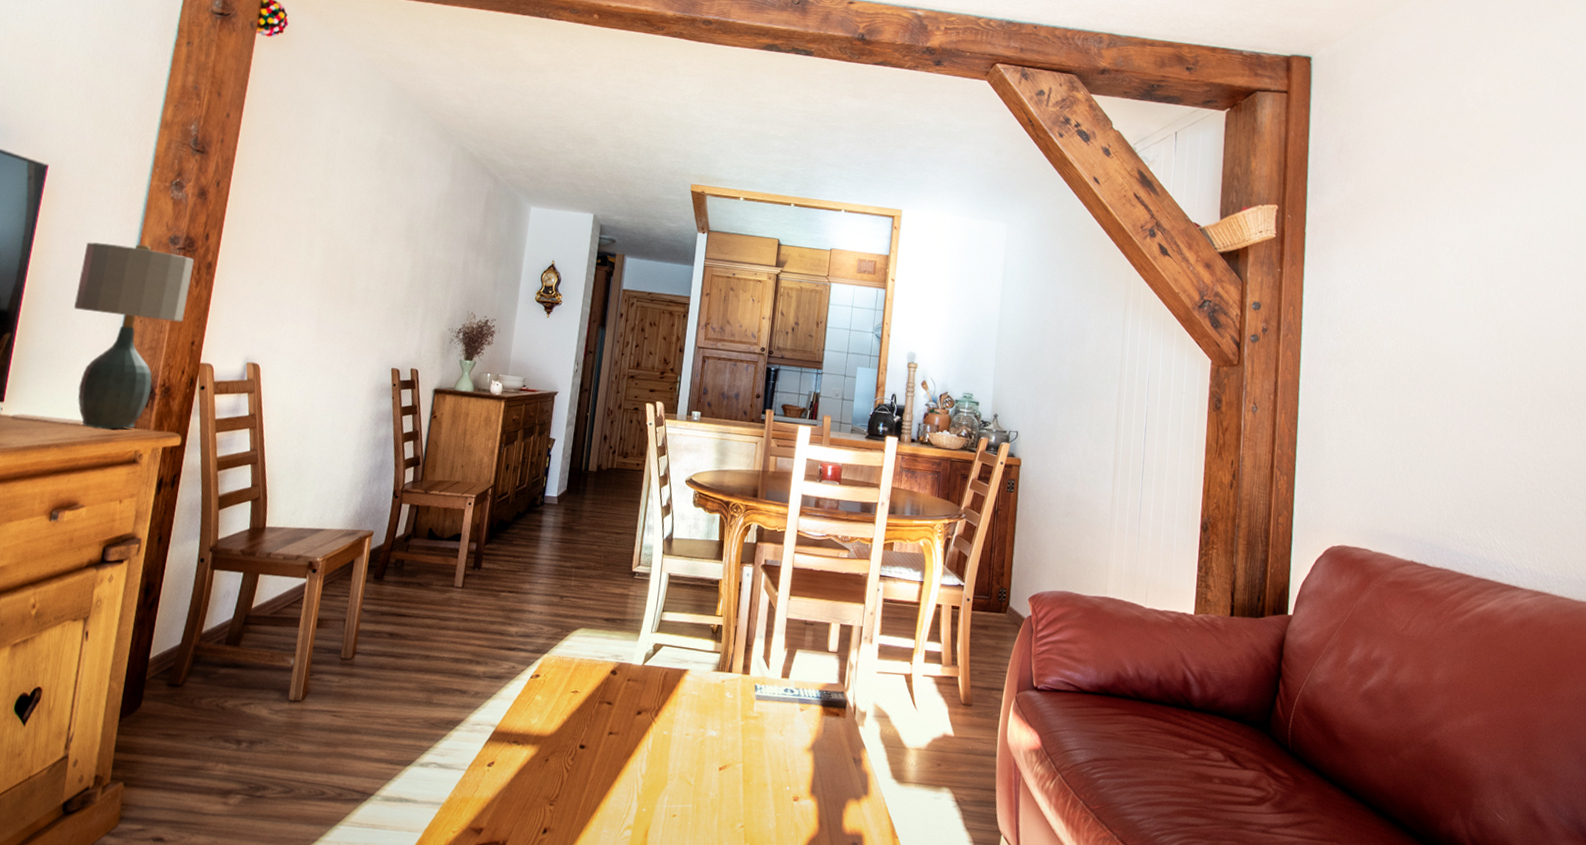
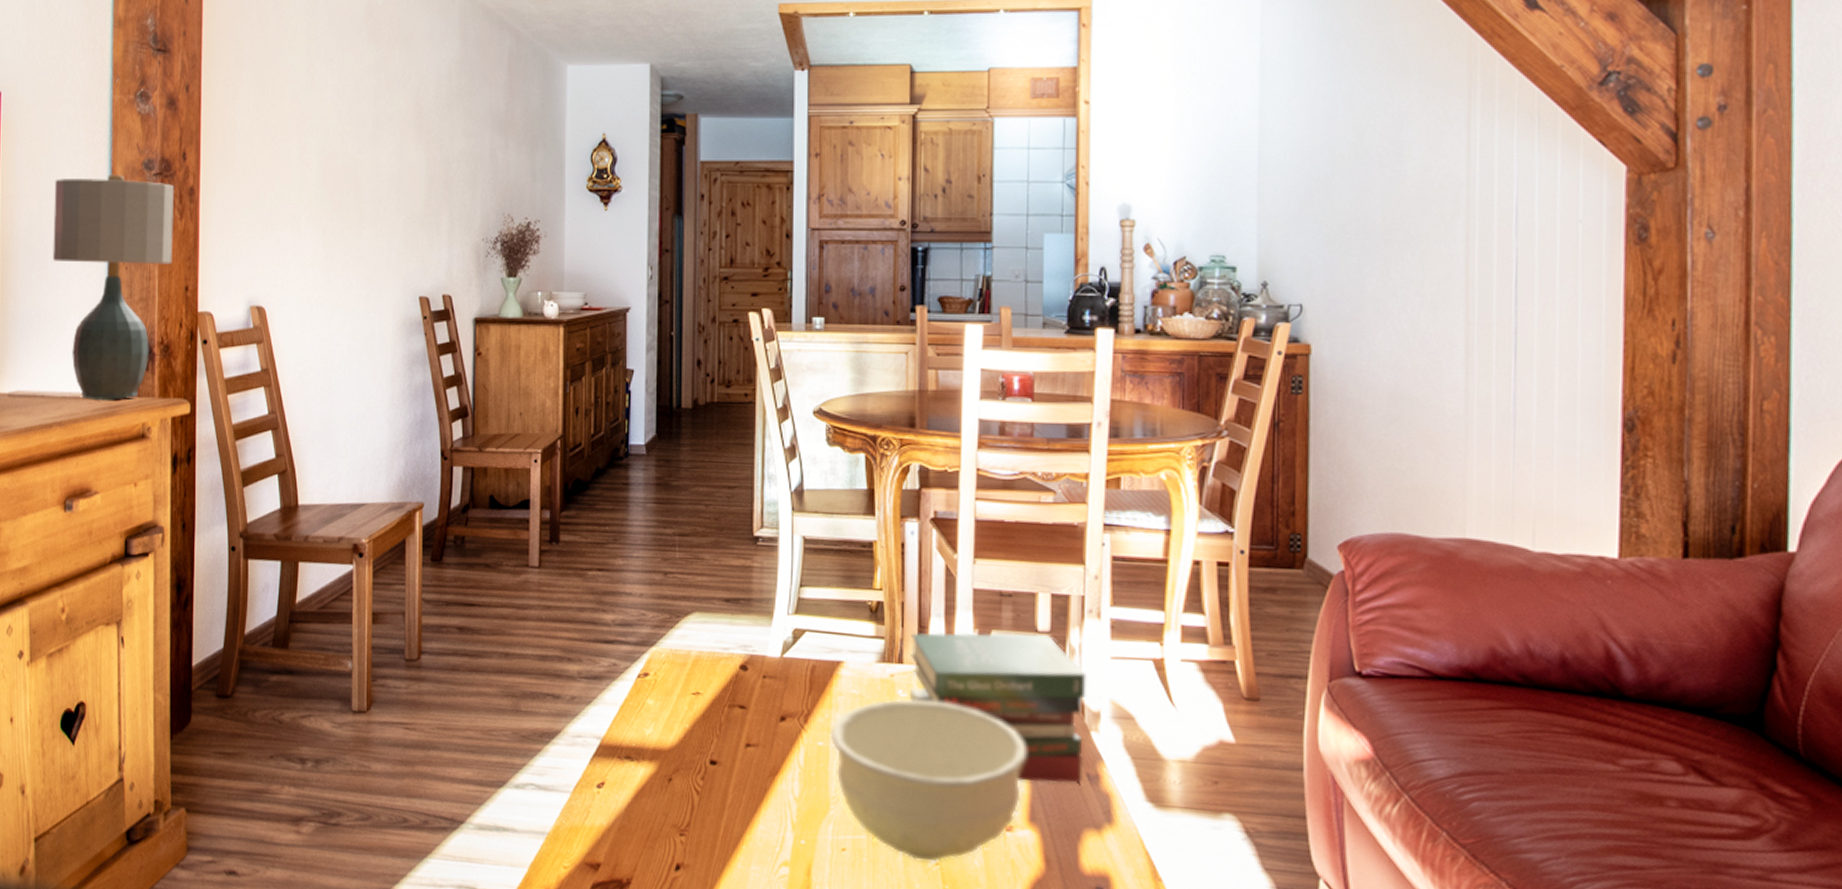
bowl: none [673,699,814,825] -> present [830,698,1027,862]
books: none [734,649,859,765] -> present [910,633,1087,783]

